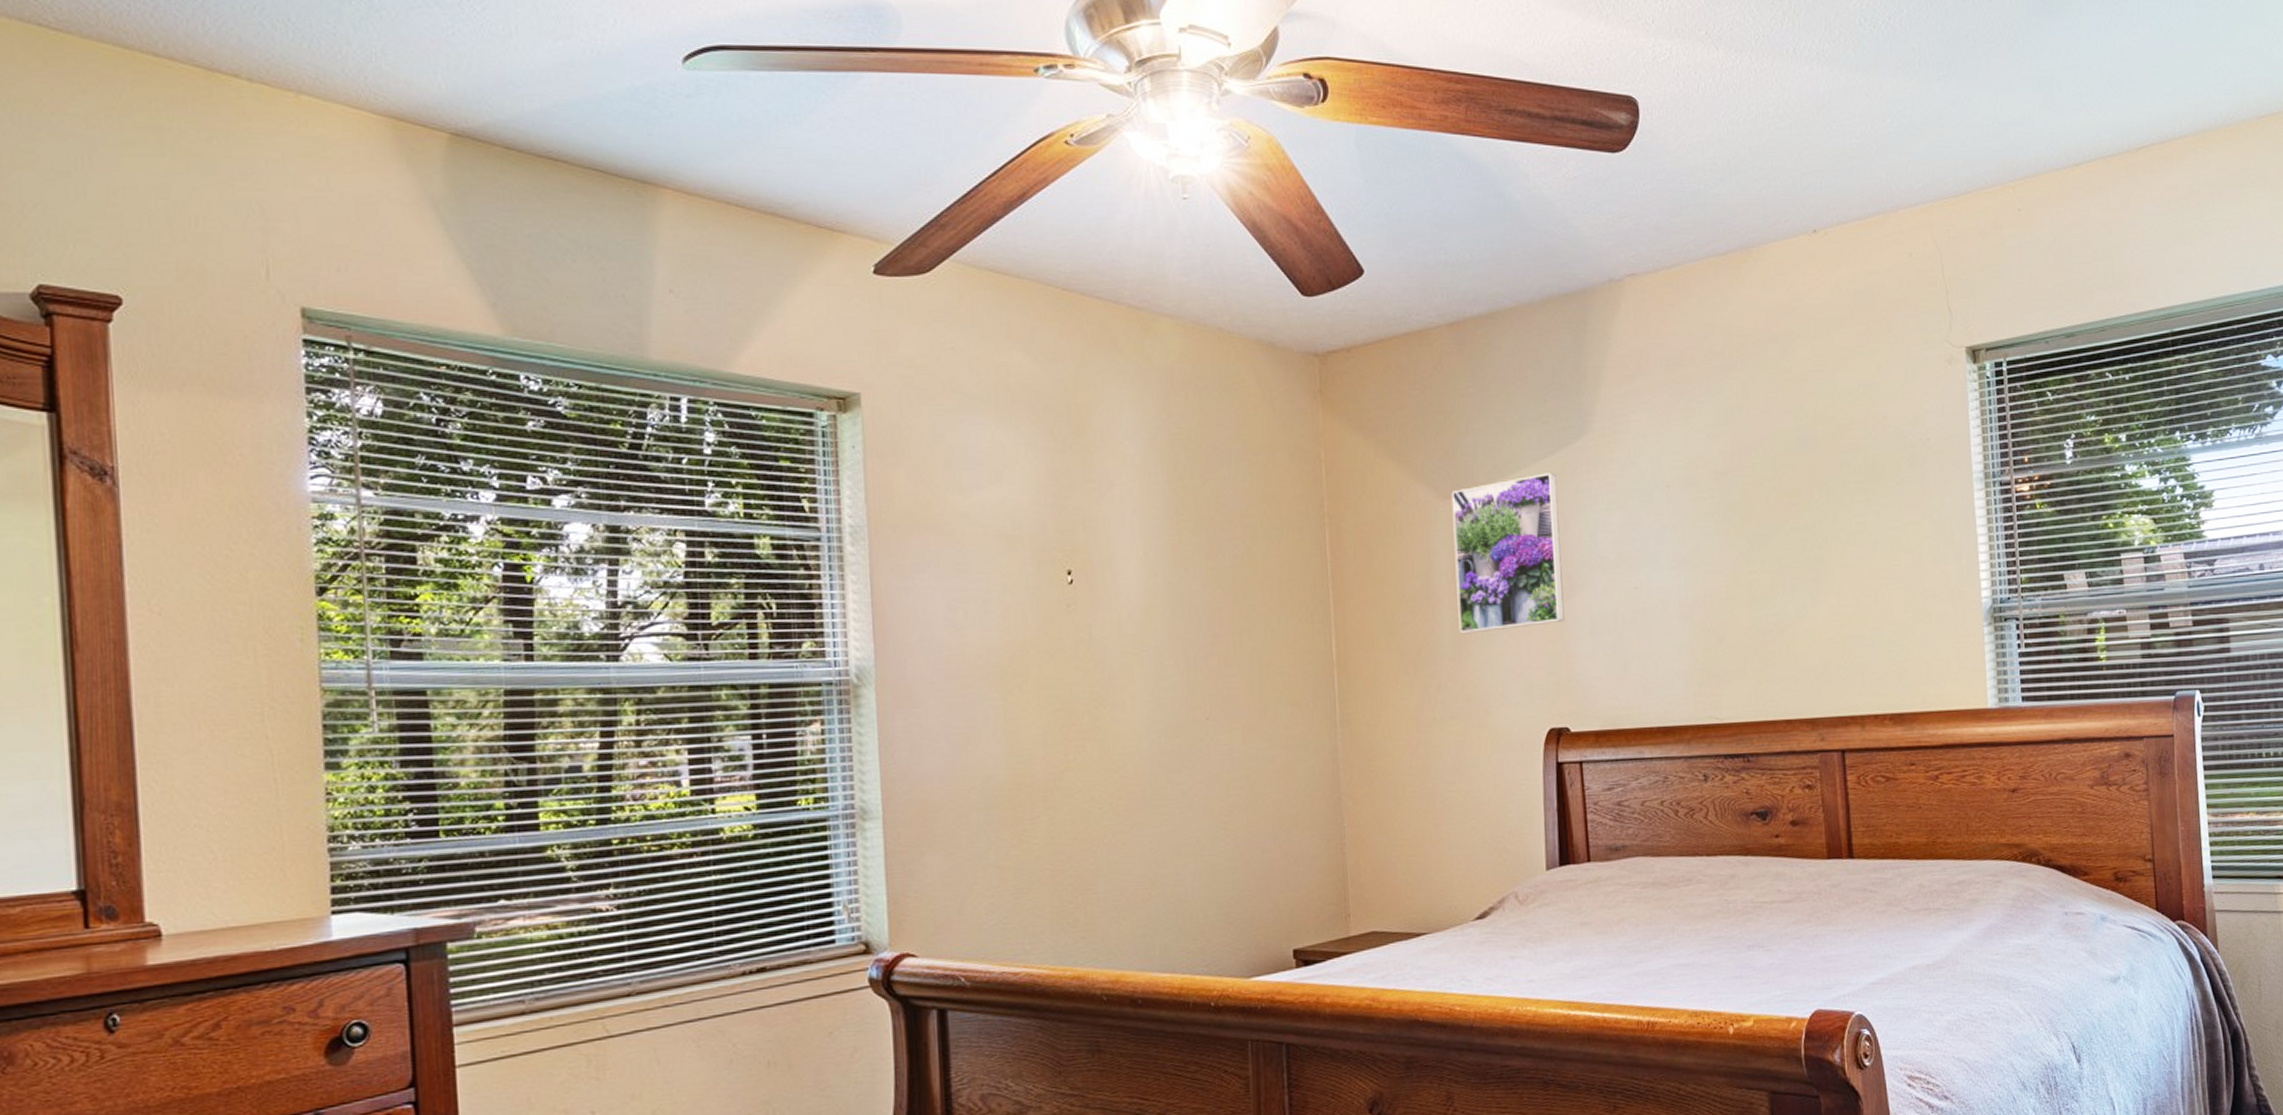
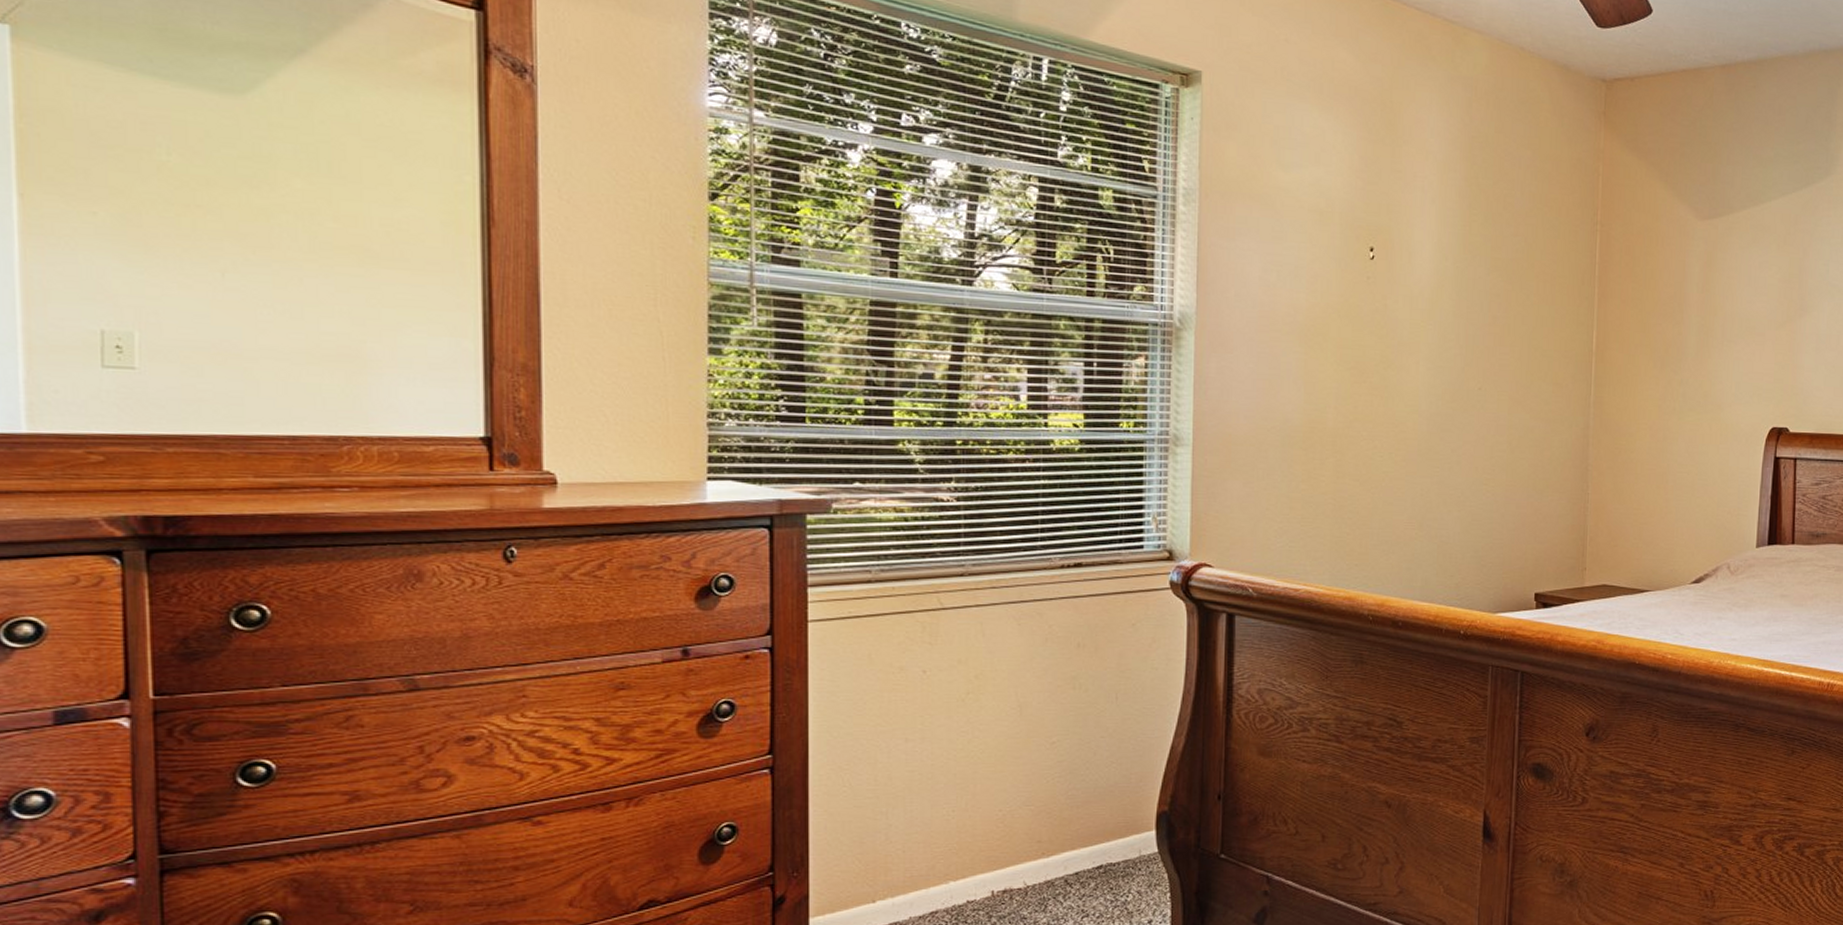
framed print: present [1451,473,1565,634] -> none [1703,206,1801,339]

